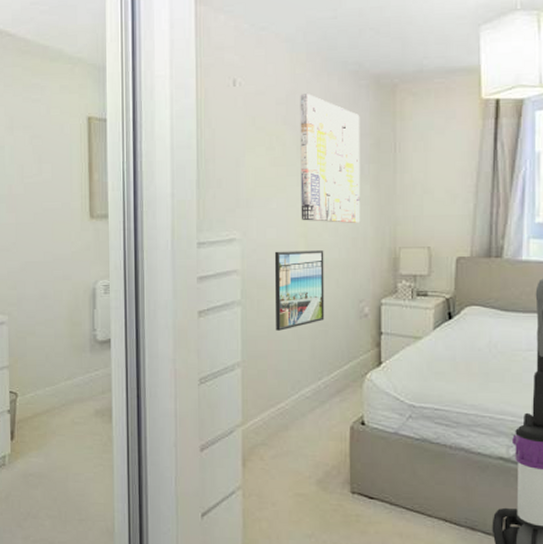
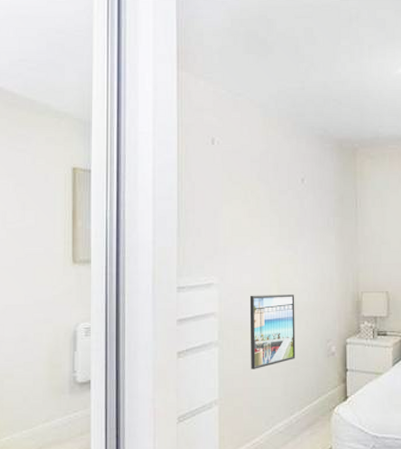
wall art: present [300,94,361,223] -> none [272,154,327,270]

